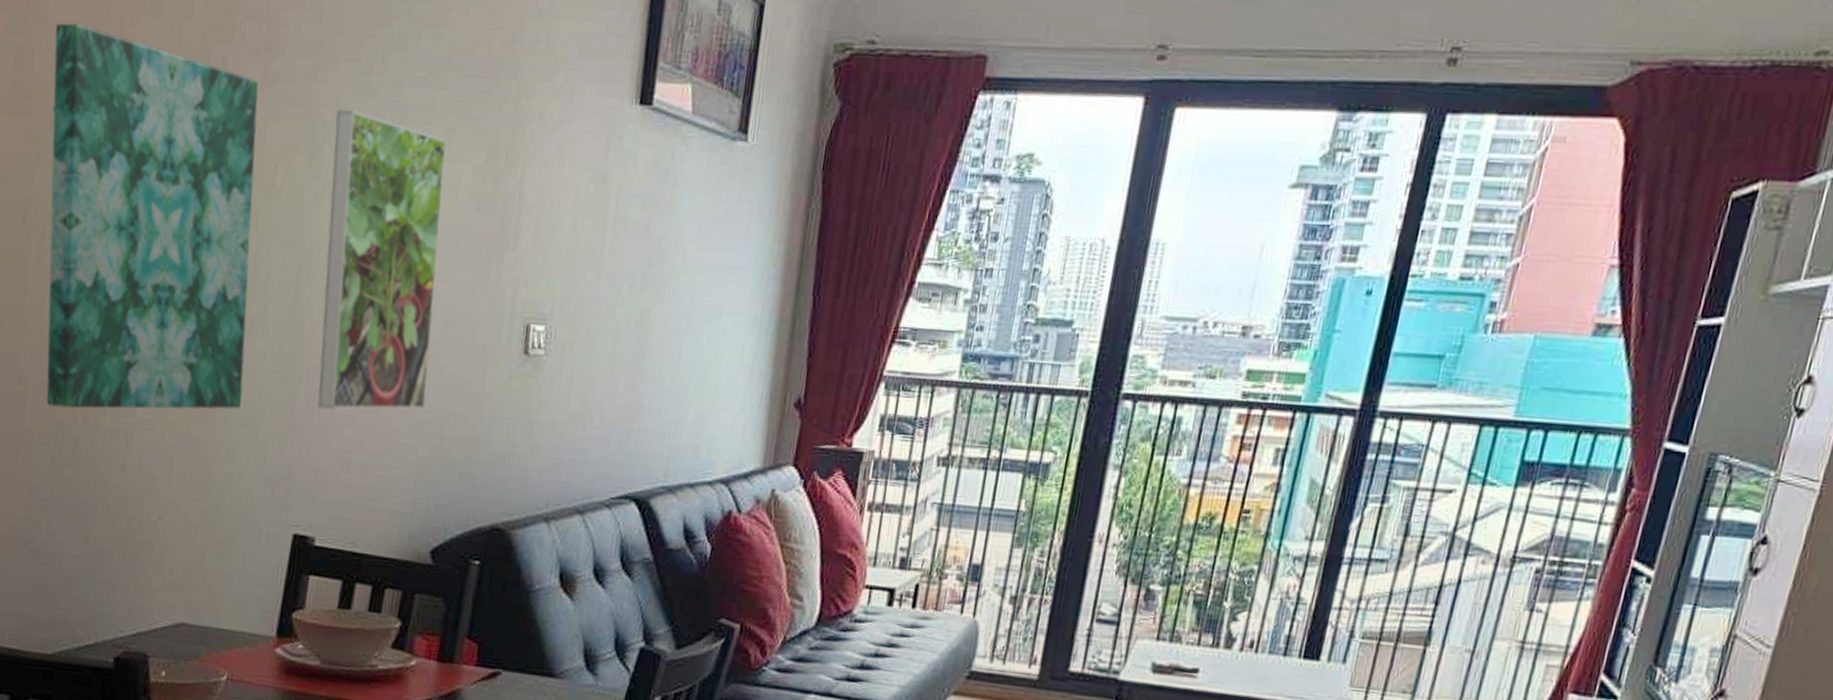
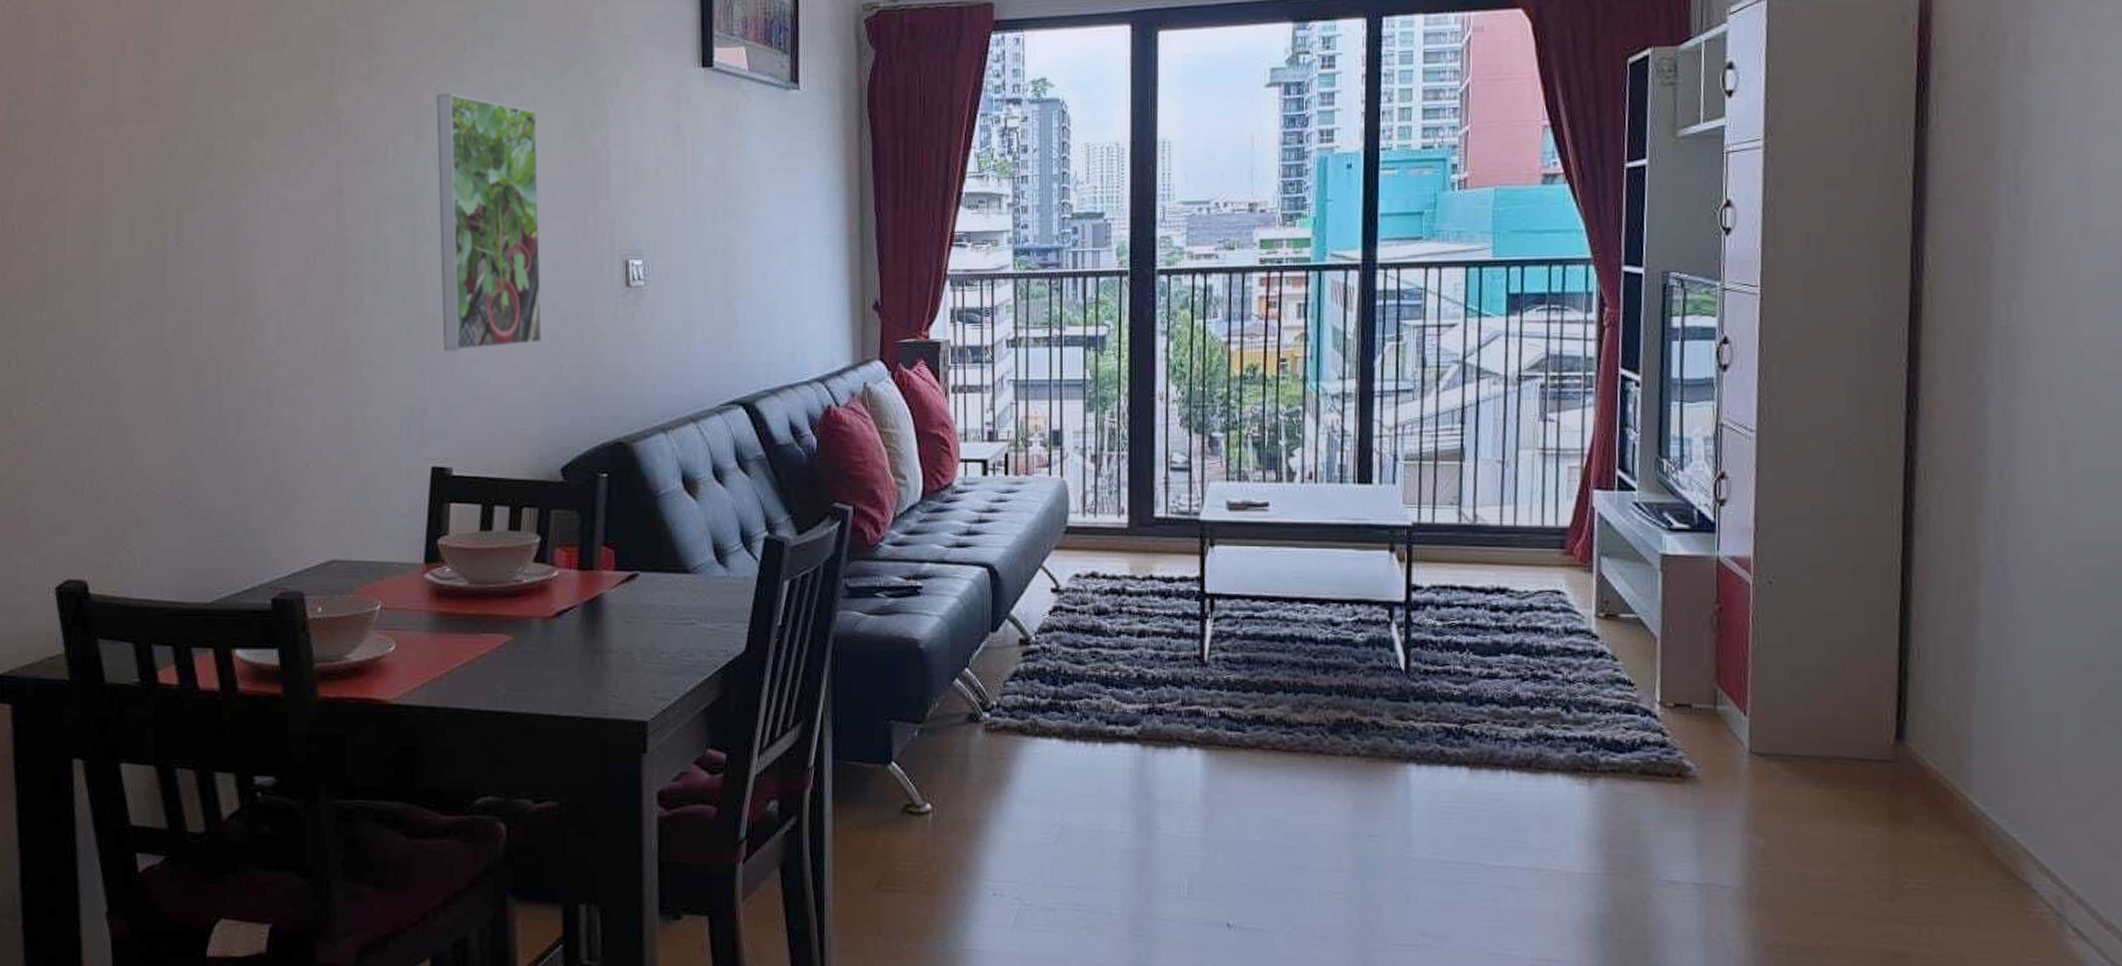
wall art: present [46,23,259,409] -> none [178,42,374,374]

